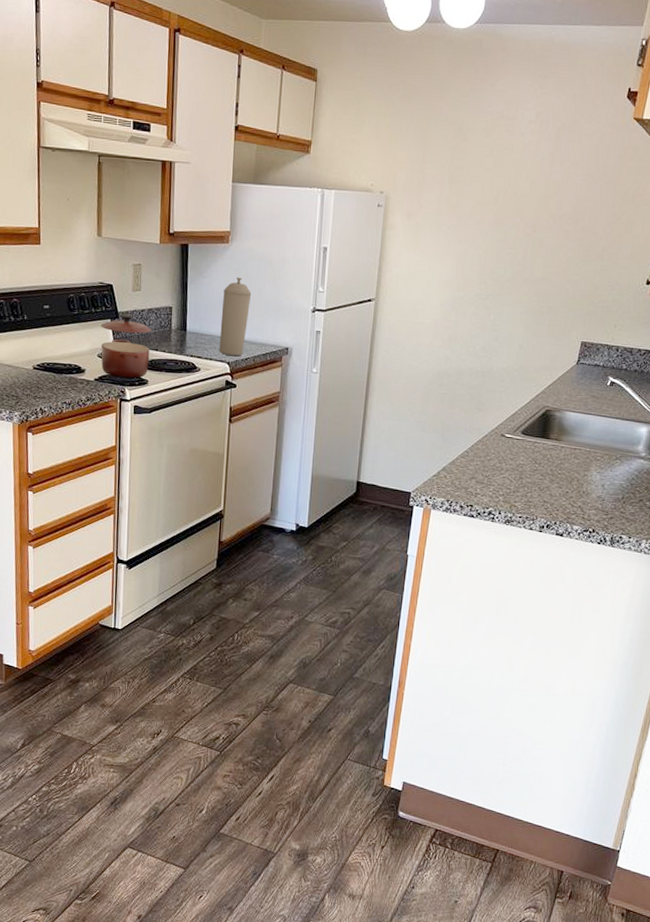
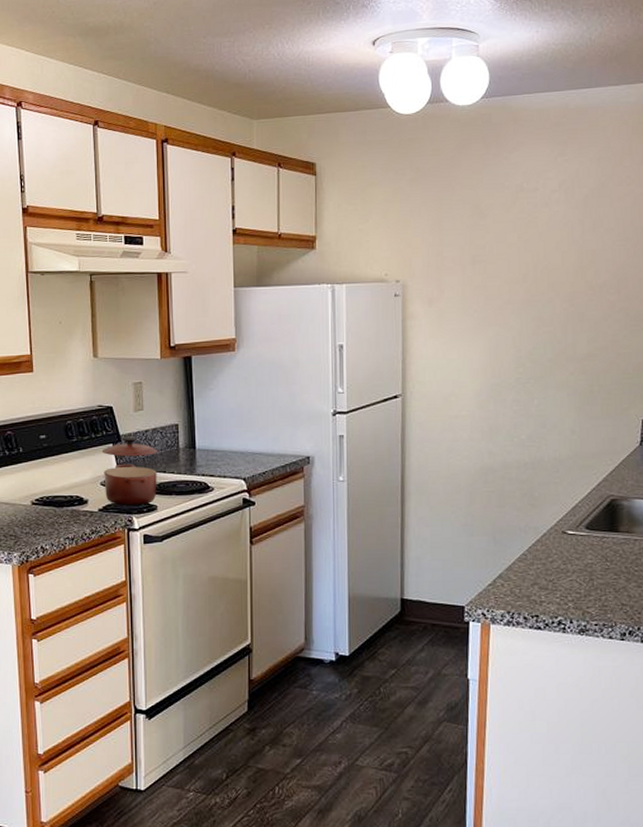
canister: present [219,277,252,357] -> none [232,385,265,471]

